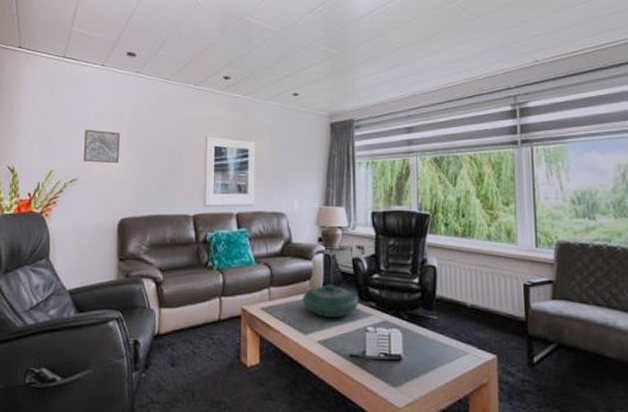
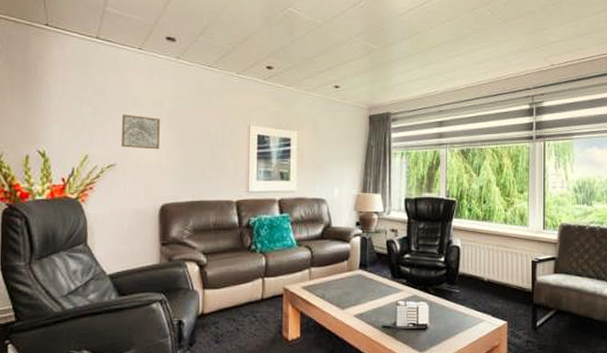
decorative bowl: present [302,284,359,318] -> none [341,264,392,294]

